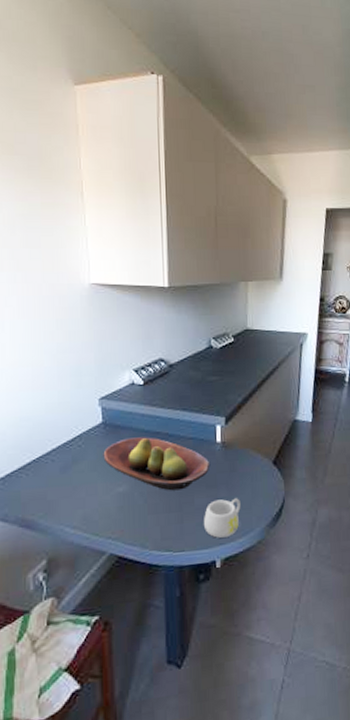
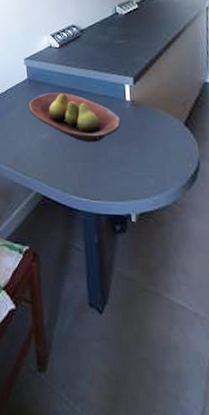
mug: present [204,498,241,538] -> none [117,155,153,193]

